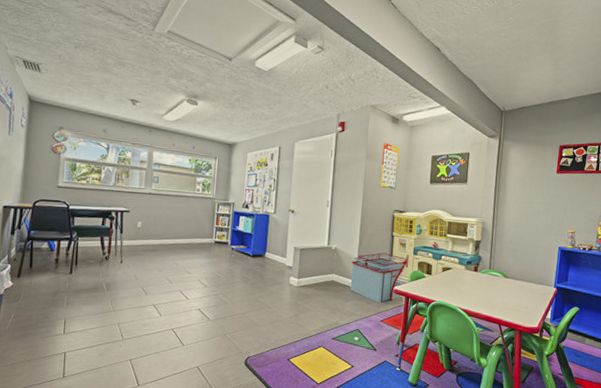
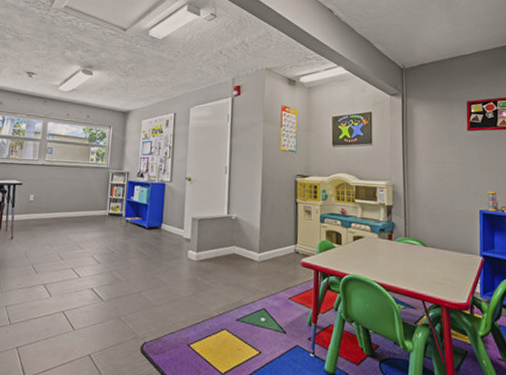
toy chest: present [350,253,410,303] -> none [253,221,316,278]

